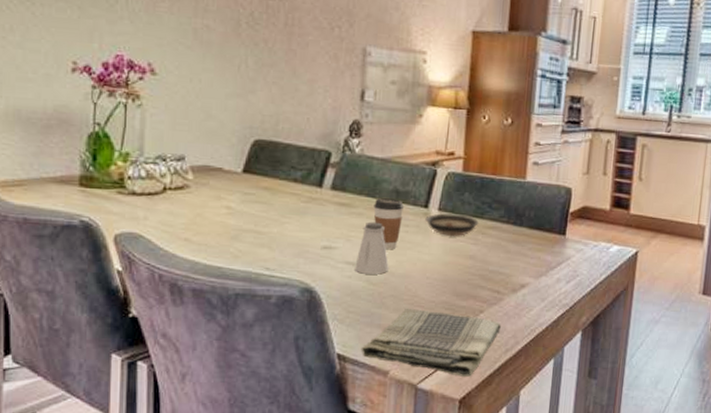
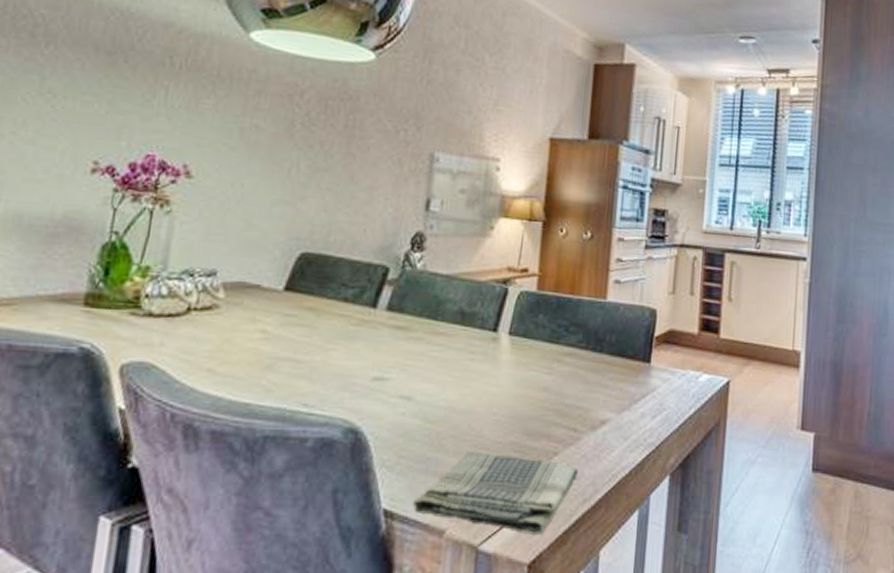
saltshaker: present [355,222,389,275] -> none [410,348,450,411]
coffee cup: present [373,198,403,250] -> none [435,320,469,381]
saucer: present [425,213,479,237] -> none [493,338,554,366]

